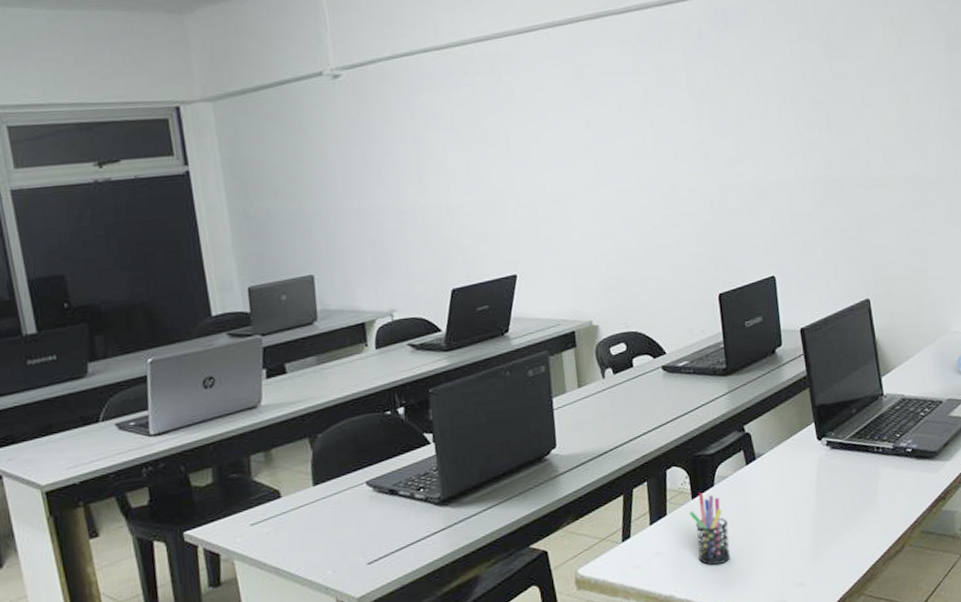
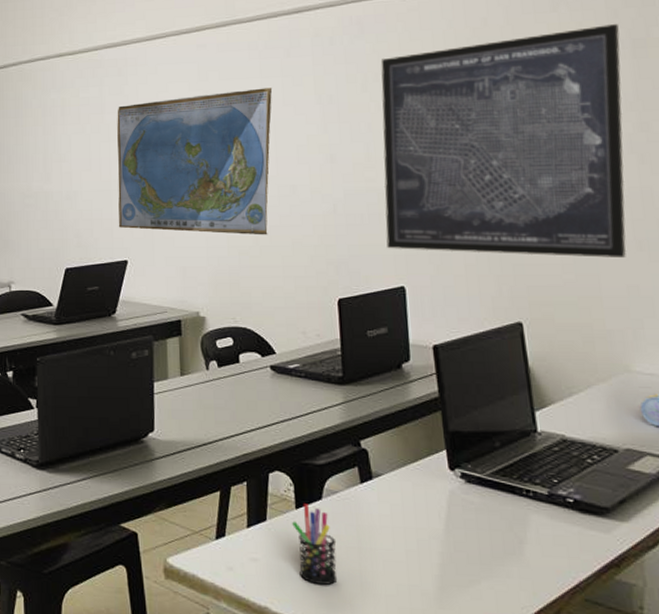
world map: none [493,84,652,241] -> present [117,87,273,235]
wall art: none [745,19,946,241] -> present [380,24,627,258]

